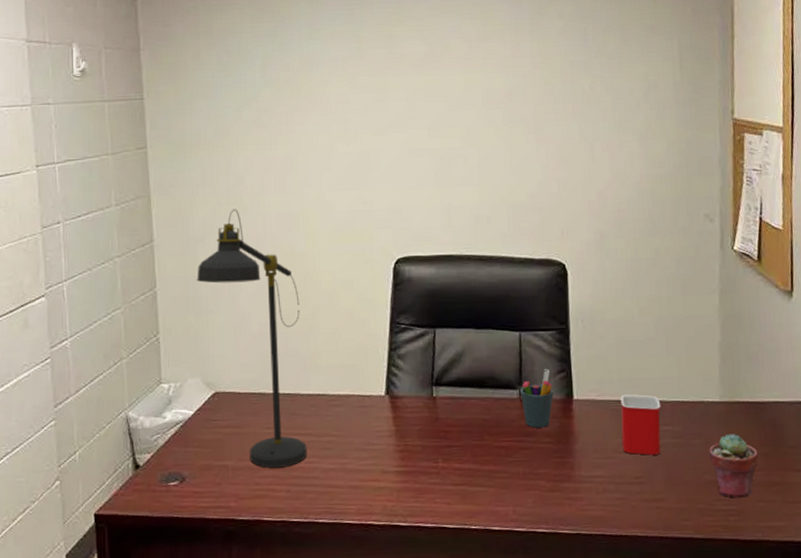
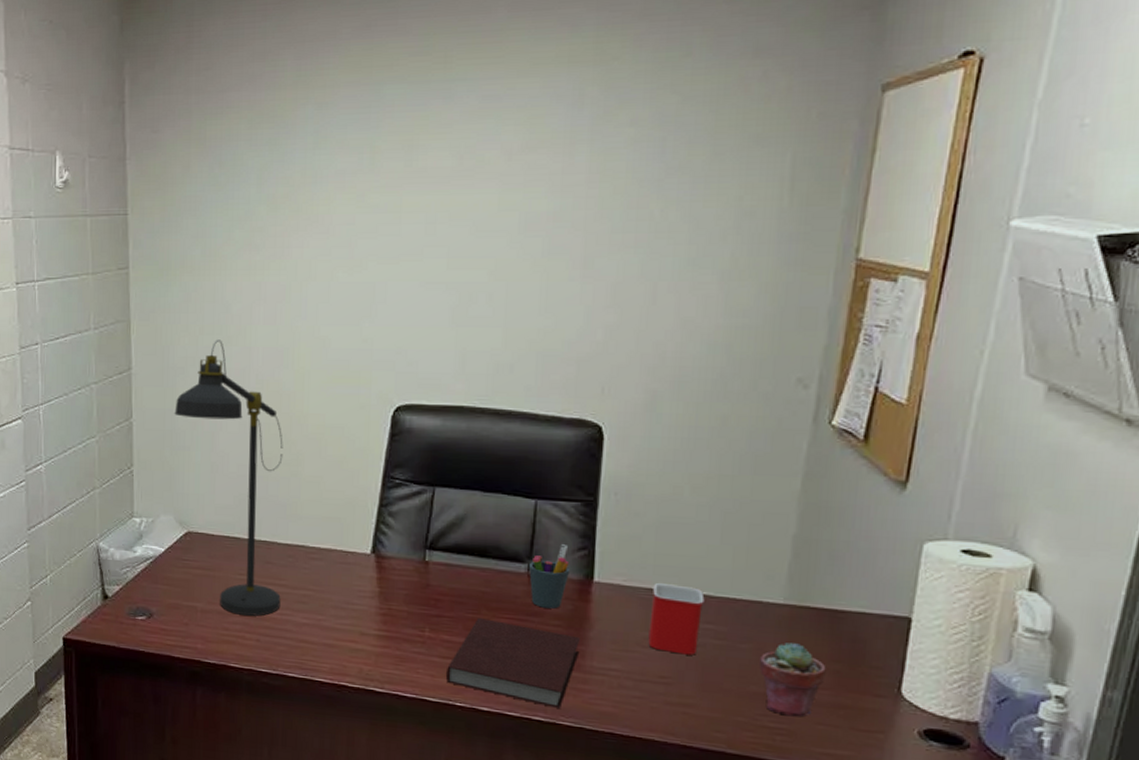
notebook: none [459,444,569,519] -> present [445,618,581,708]

